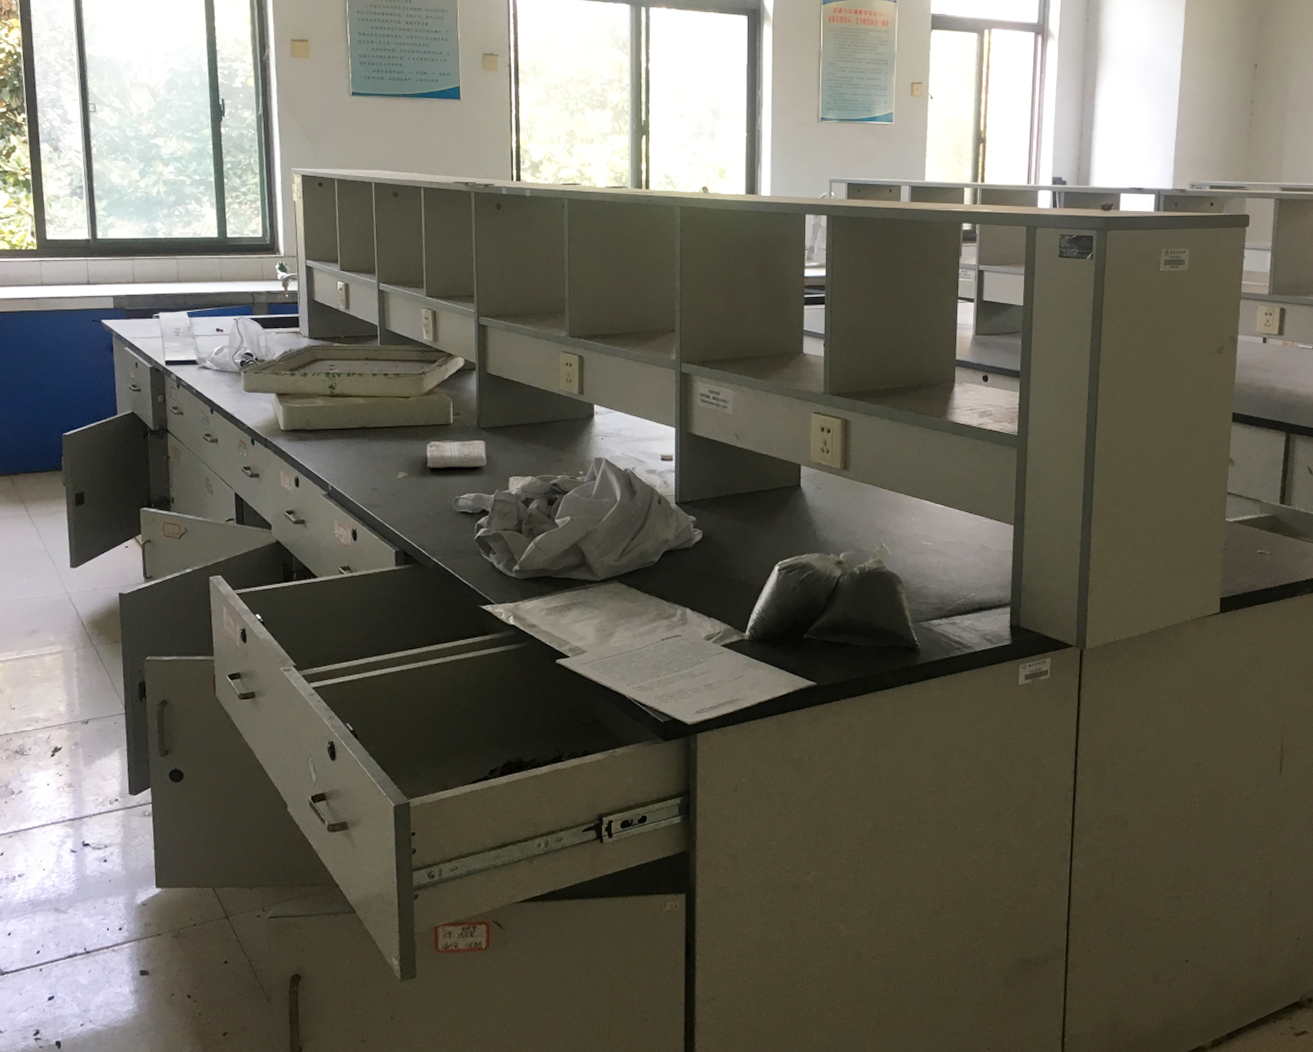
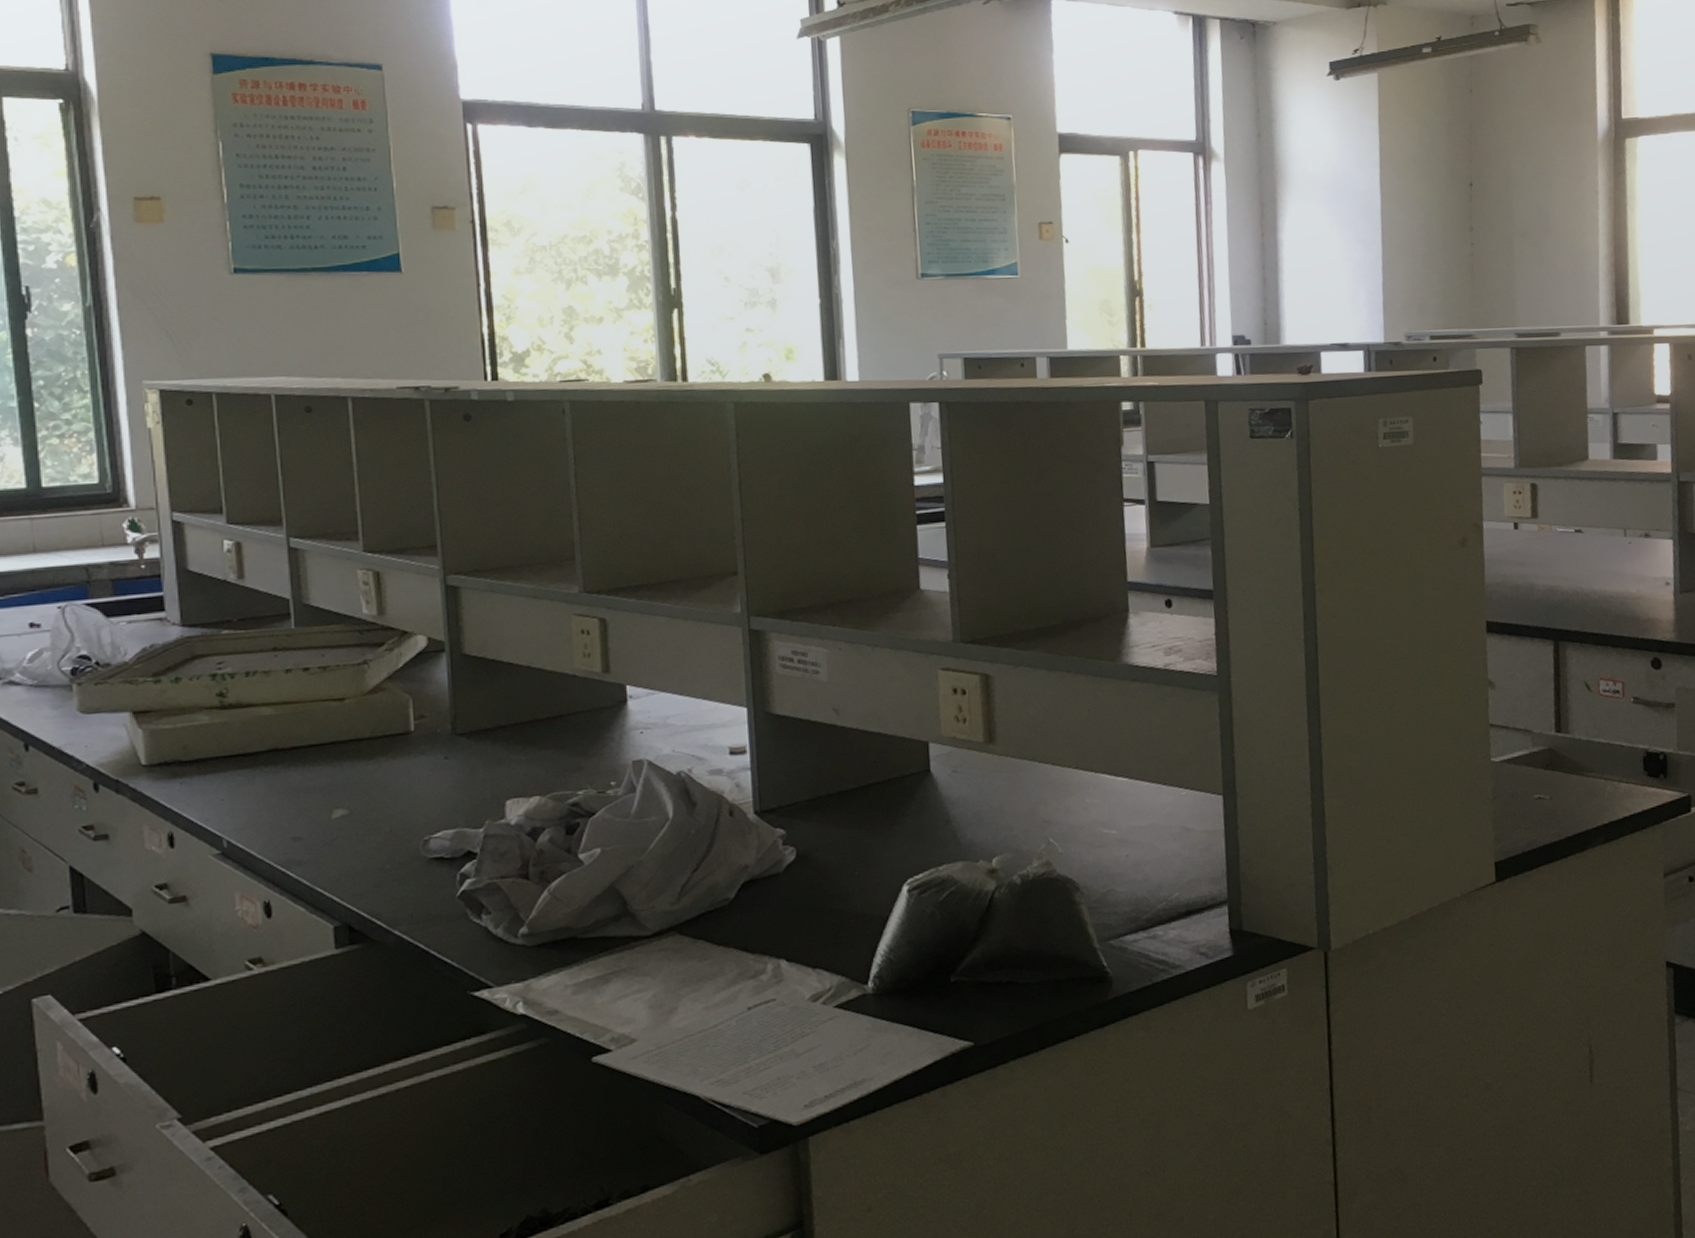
washcloth: present [426,440,487,468] -> none [375,751,470,799]

